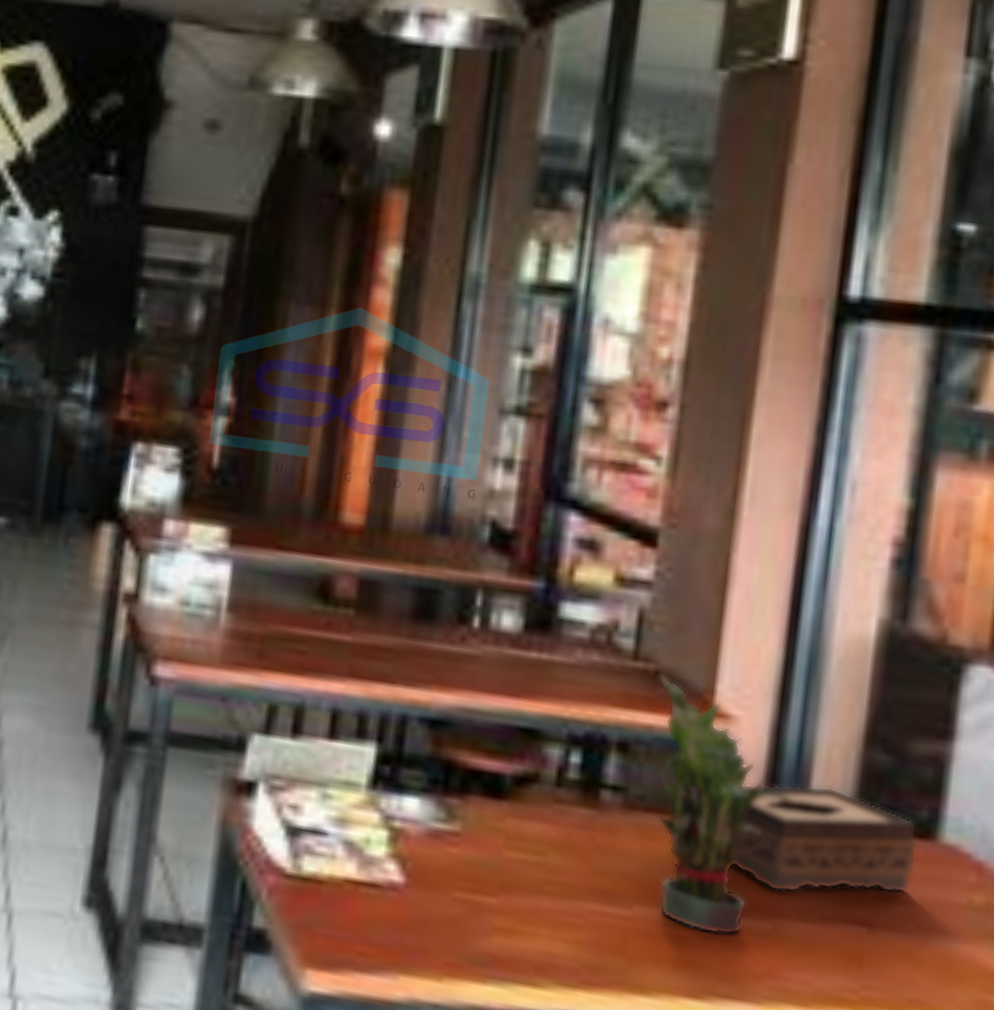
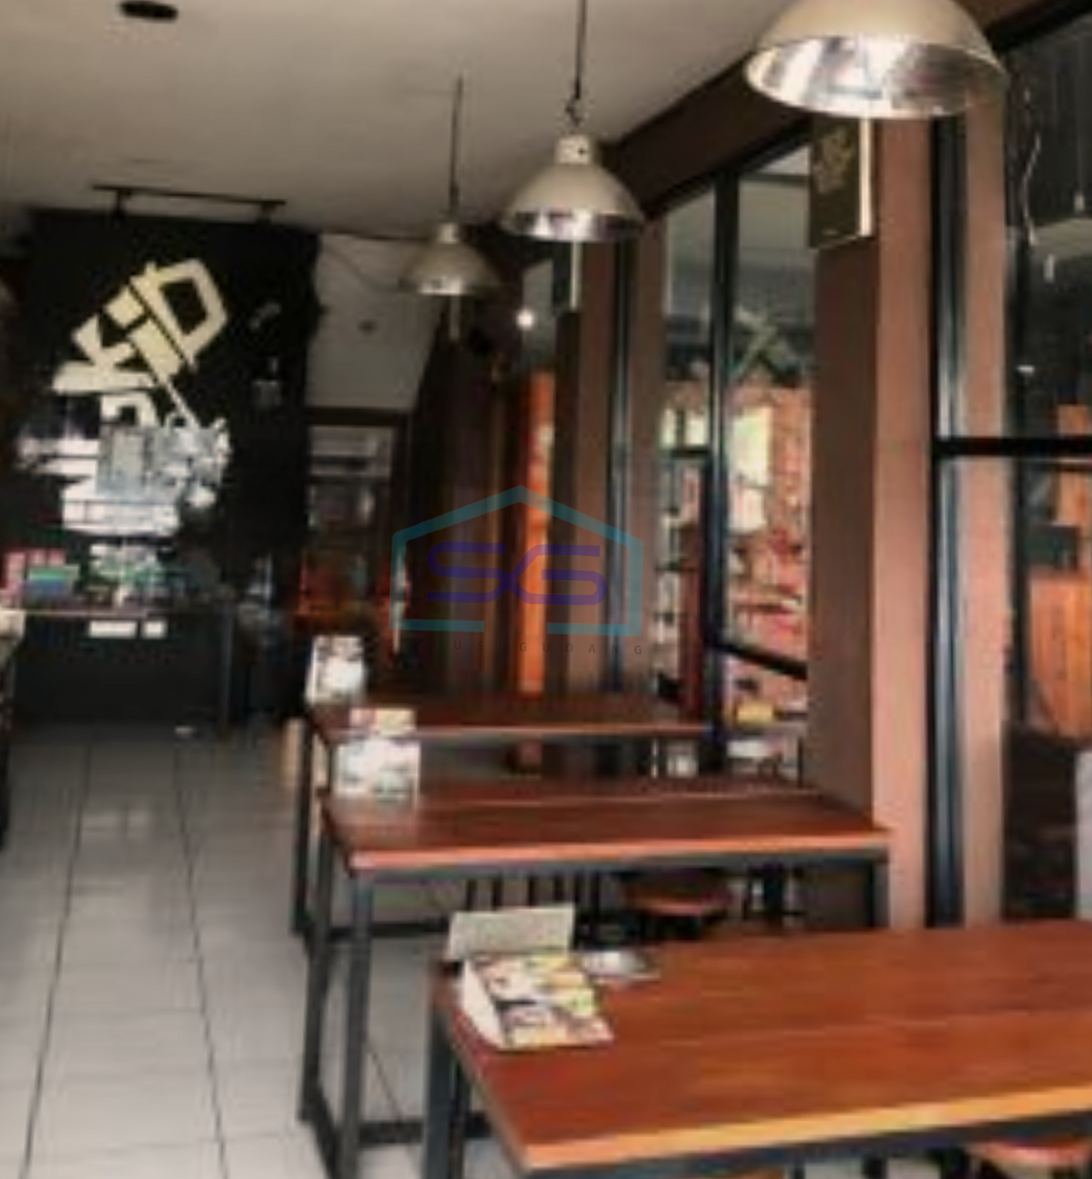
potted plant: present [657,673,793,936] -> none [821,797,951,1041]
tissue box: present [731,782,919,894] -> none [905,882,1061,990]

